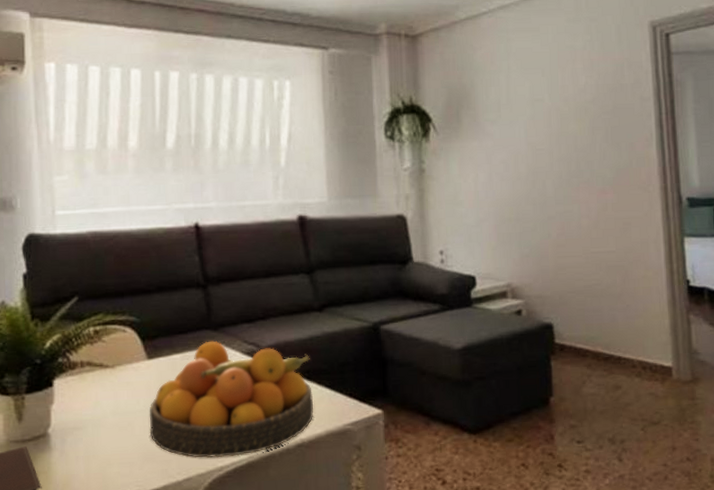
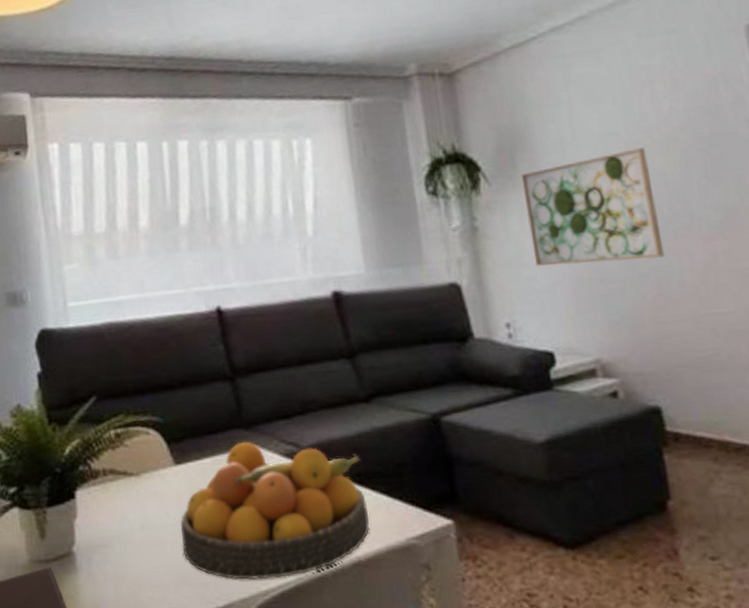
wall art: none [463,114,569,206] -> present [521,148,665,267]

